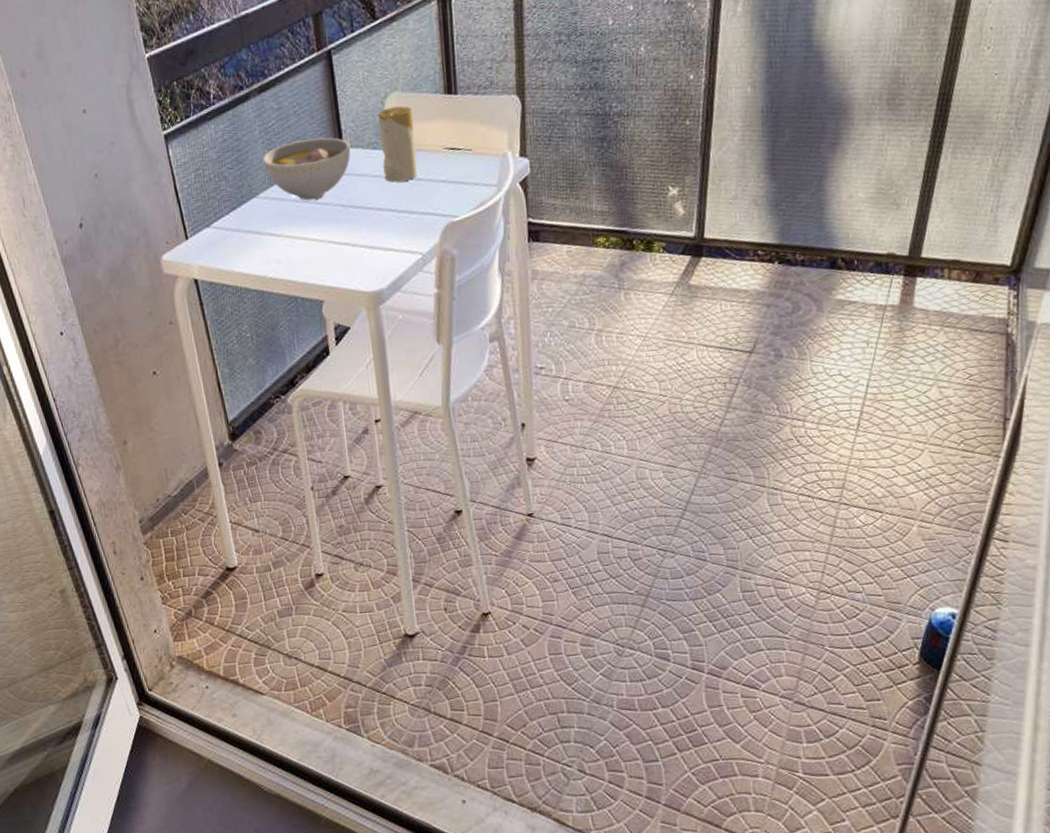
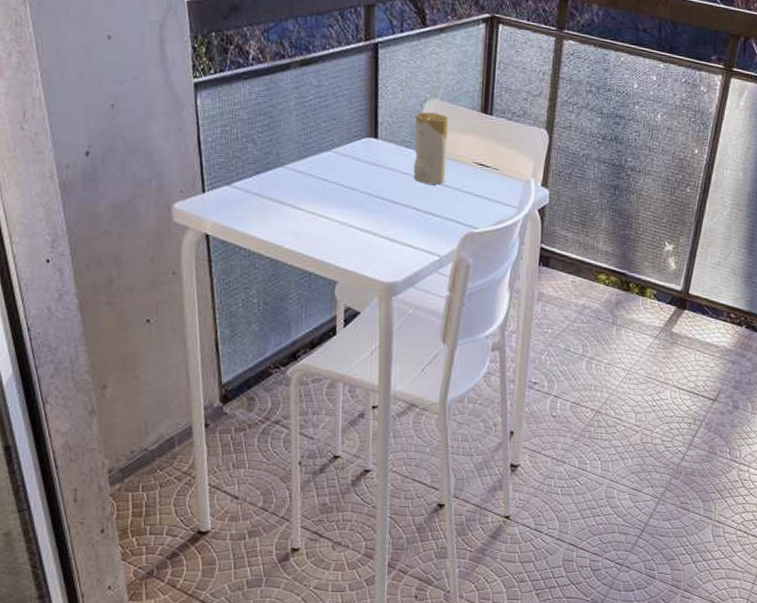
bowl: present [262,137,351,201] -> none [294,121,385,183]

